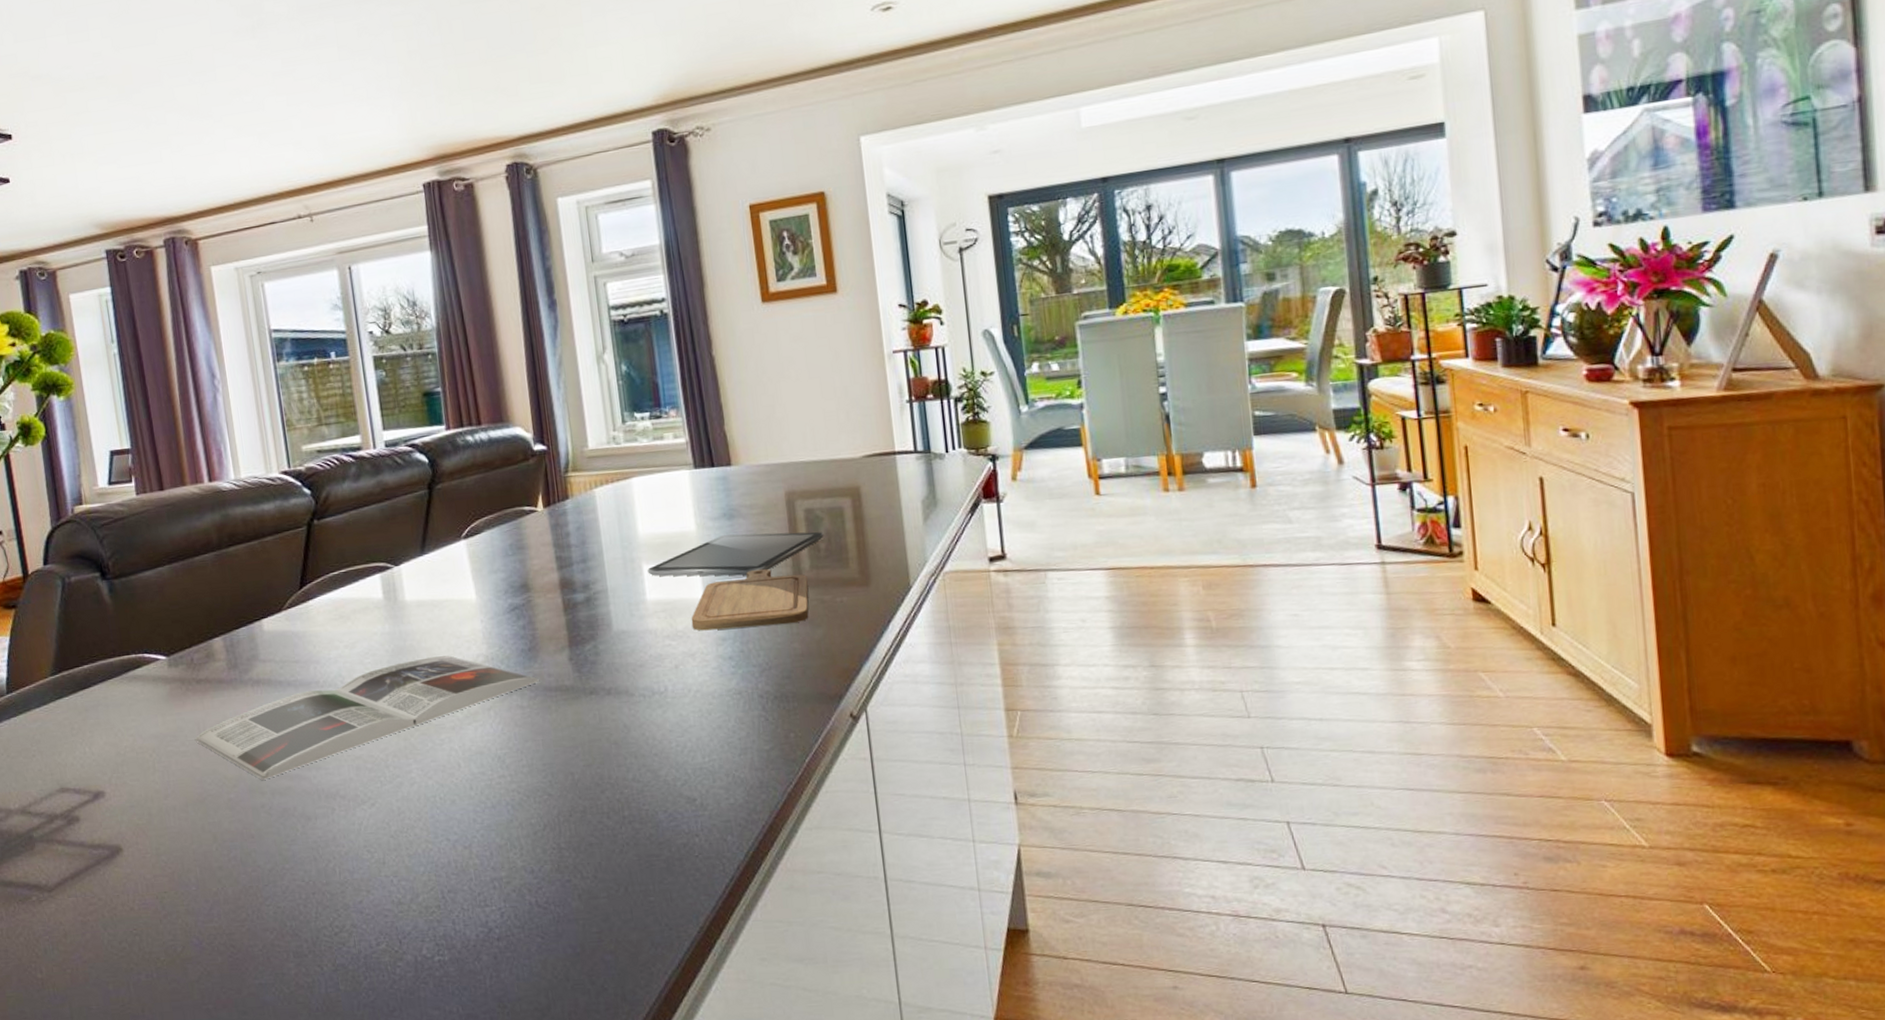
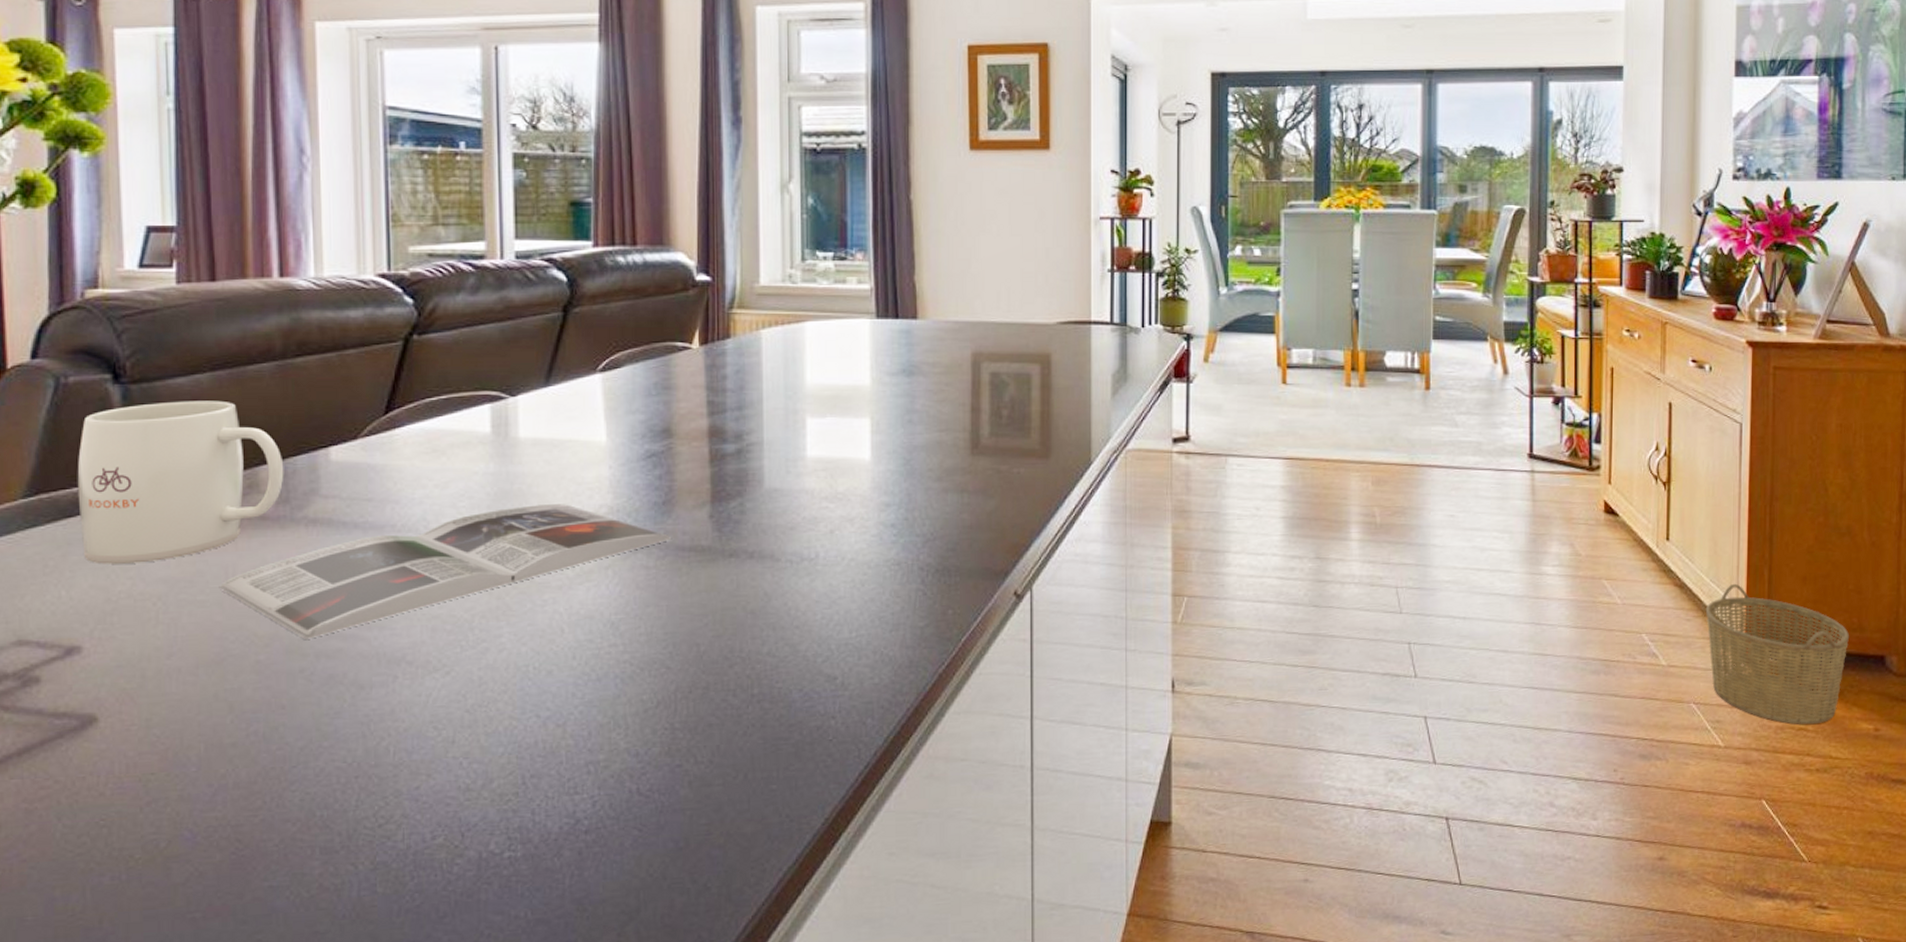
mug: none [84,587,232,725] -> present [77,400,284,564]
tablet: present [647,531,824,577] -> none [811,391,1008,438]
chopping board: present [691,569,809,631] -> none [854,433,985,494]
basket: none [1609,668,1801,821] -> present [1705,583,1850,725]

